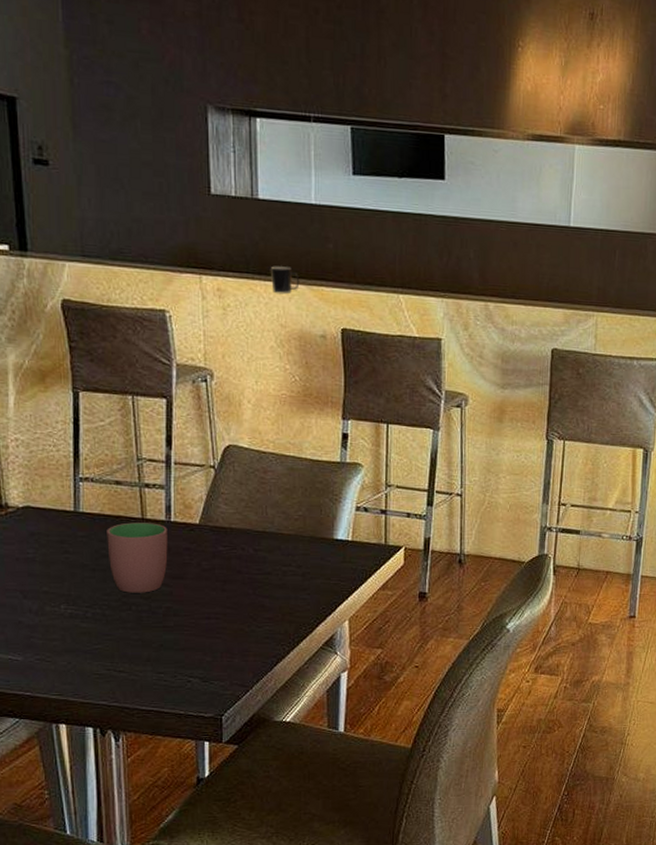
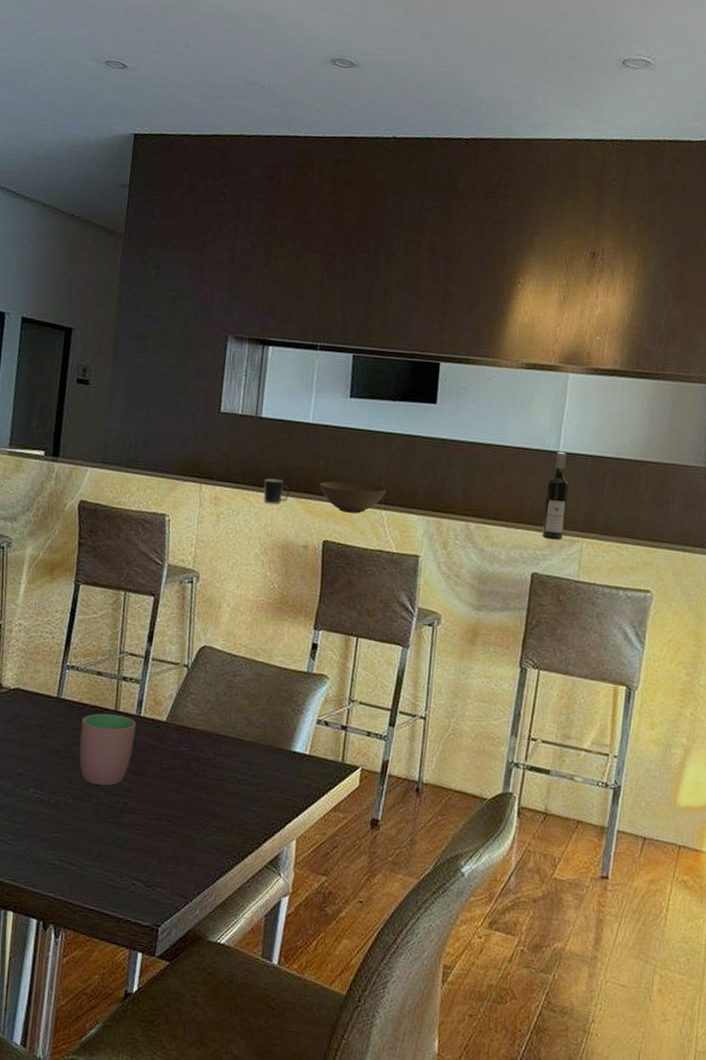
bowl: none [331,266,401,300] -> present [319,481,386,514]
bottle: none [559,227,581,316] -> present [542,452,569,541]

